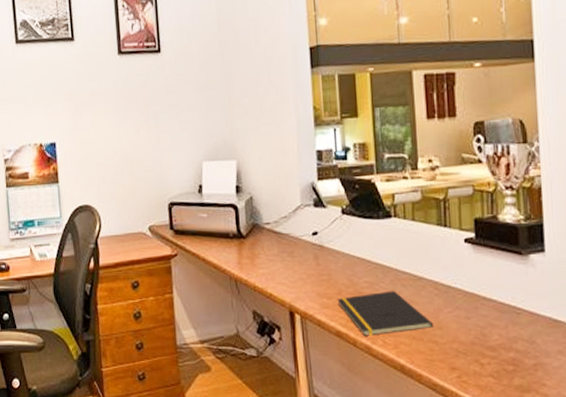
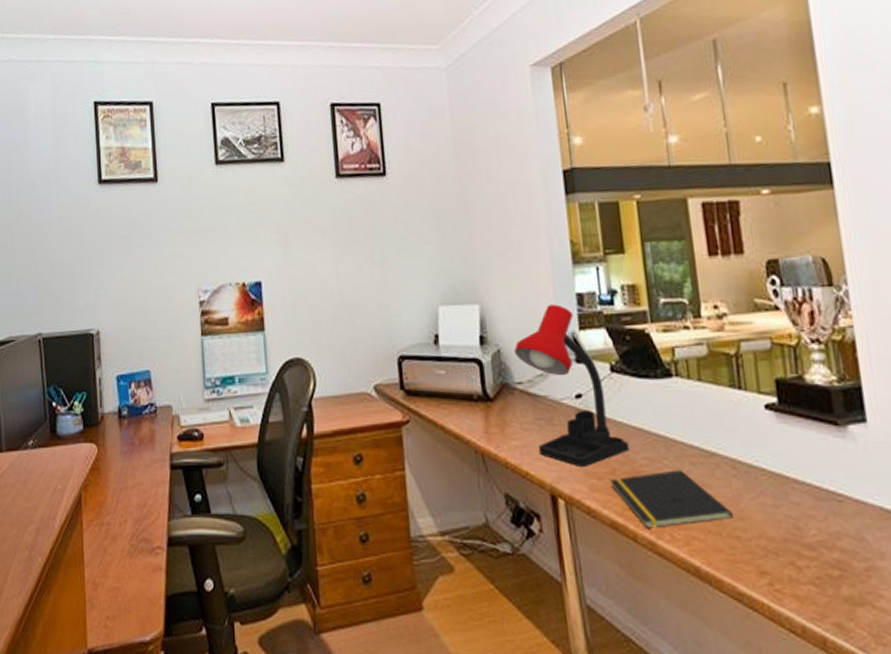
desk lamp: none [263,159,354,289] -> present [514,304,630,466]

